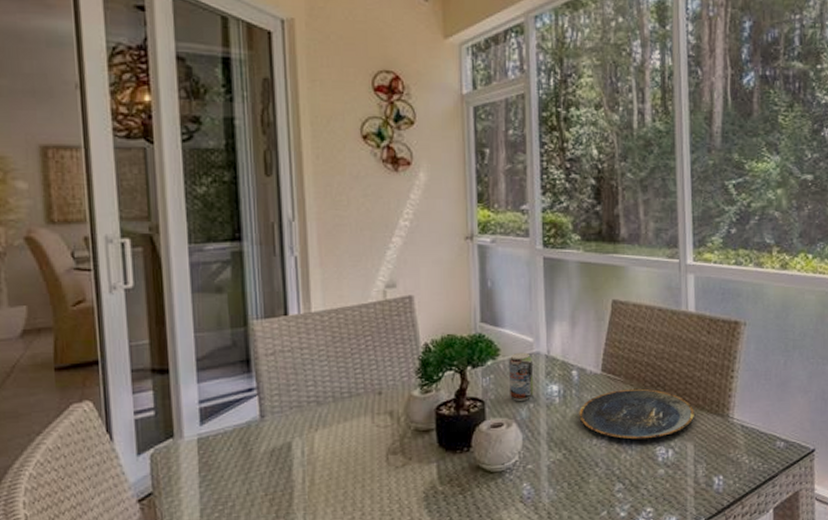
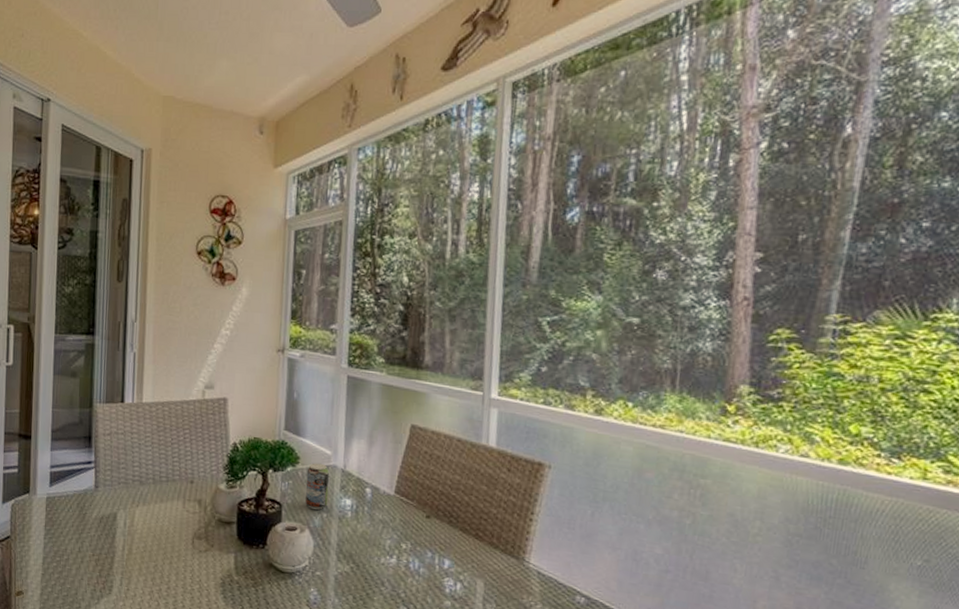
plate: present [579,388,694,440] -> none [369,514,488,569]

